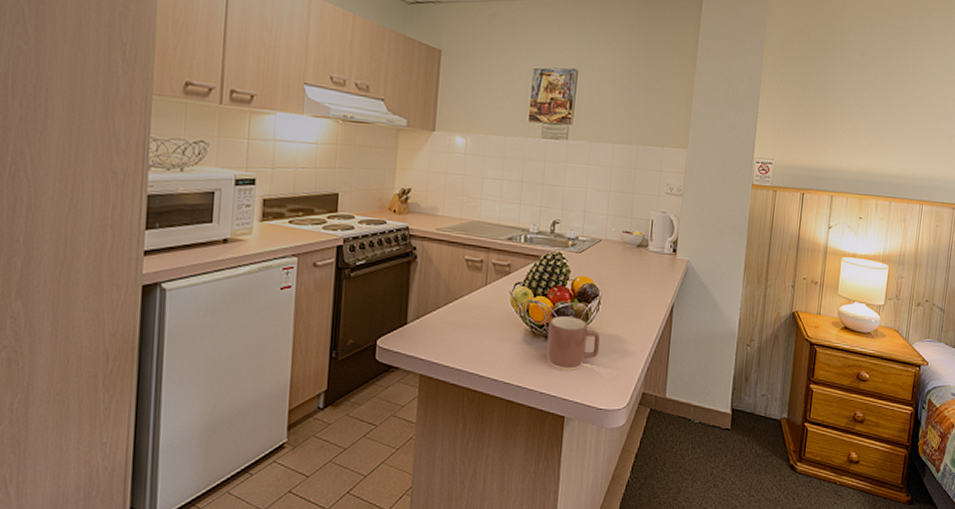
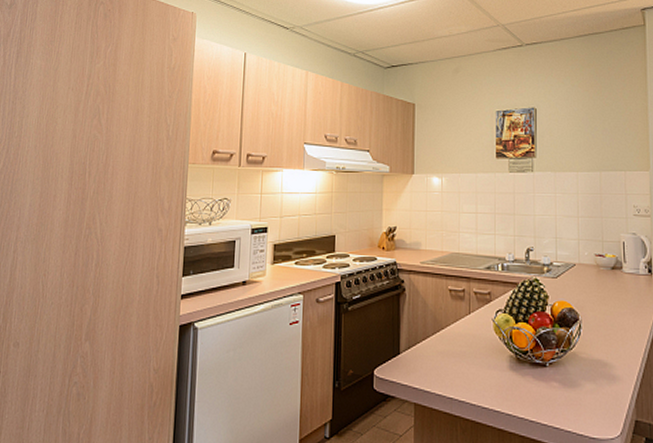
mug: present [546,315,601,370] -> none [532,341,586,397]

